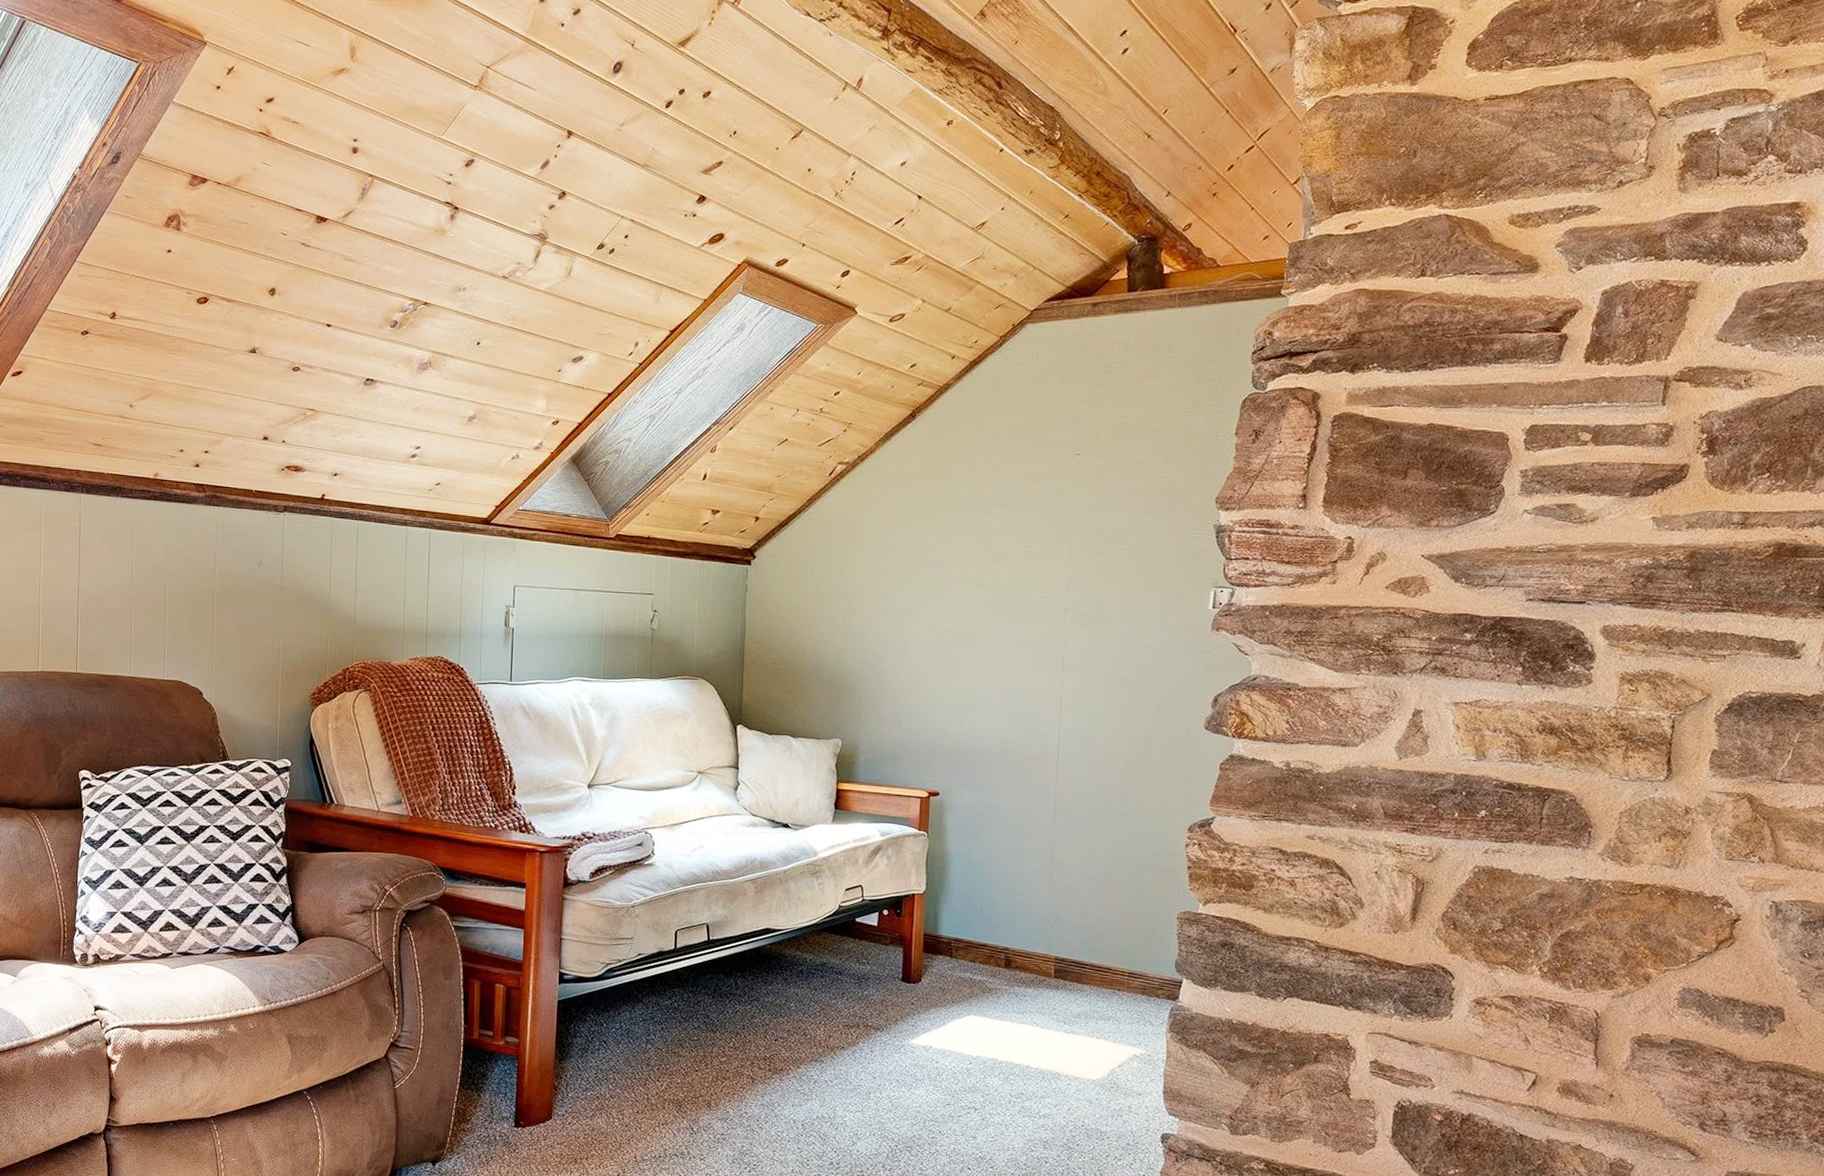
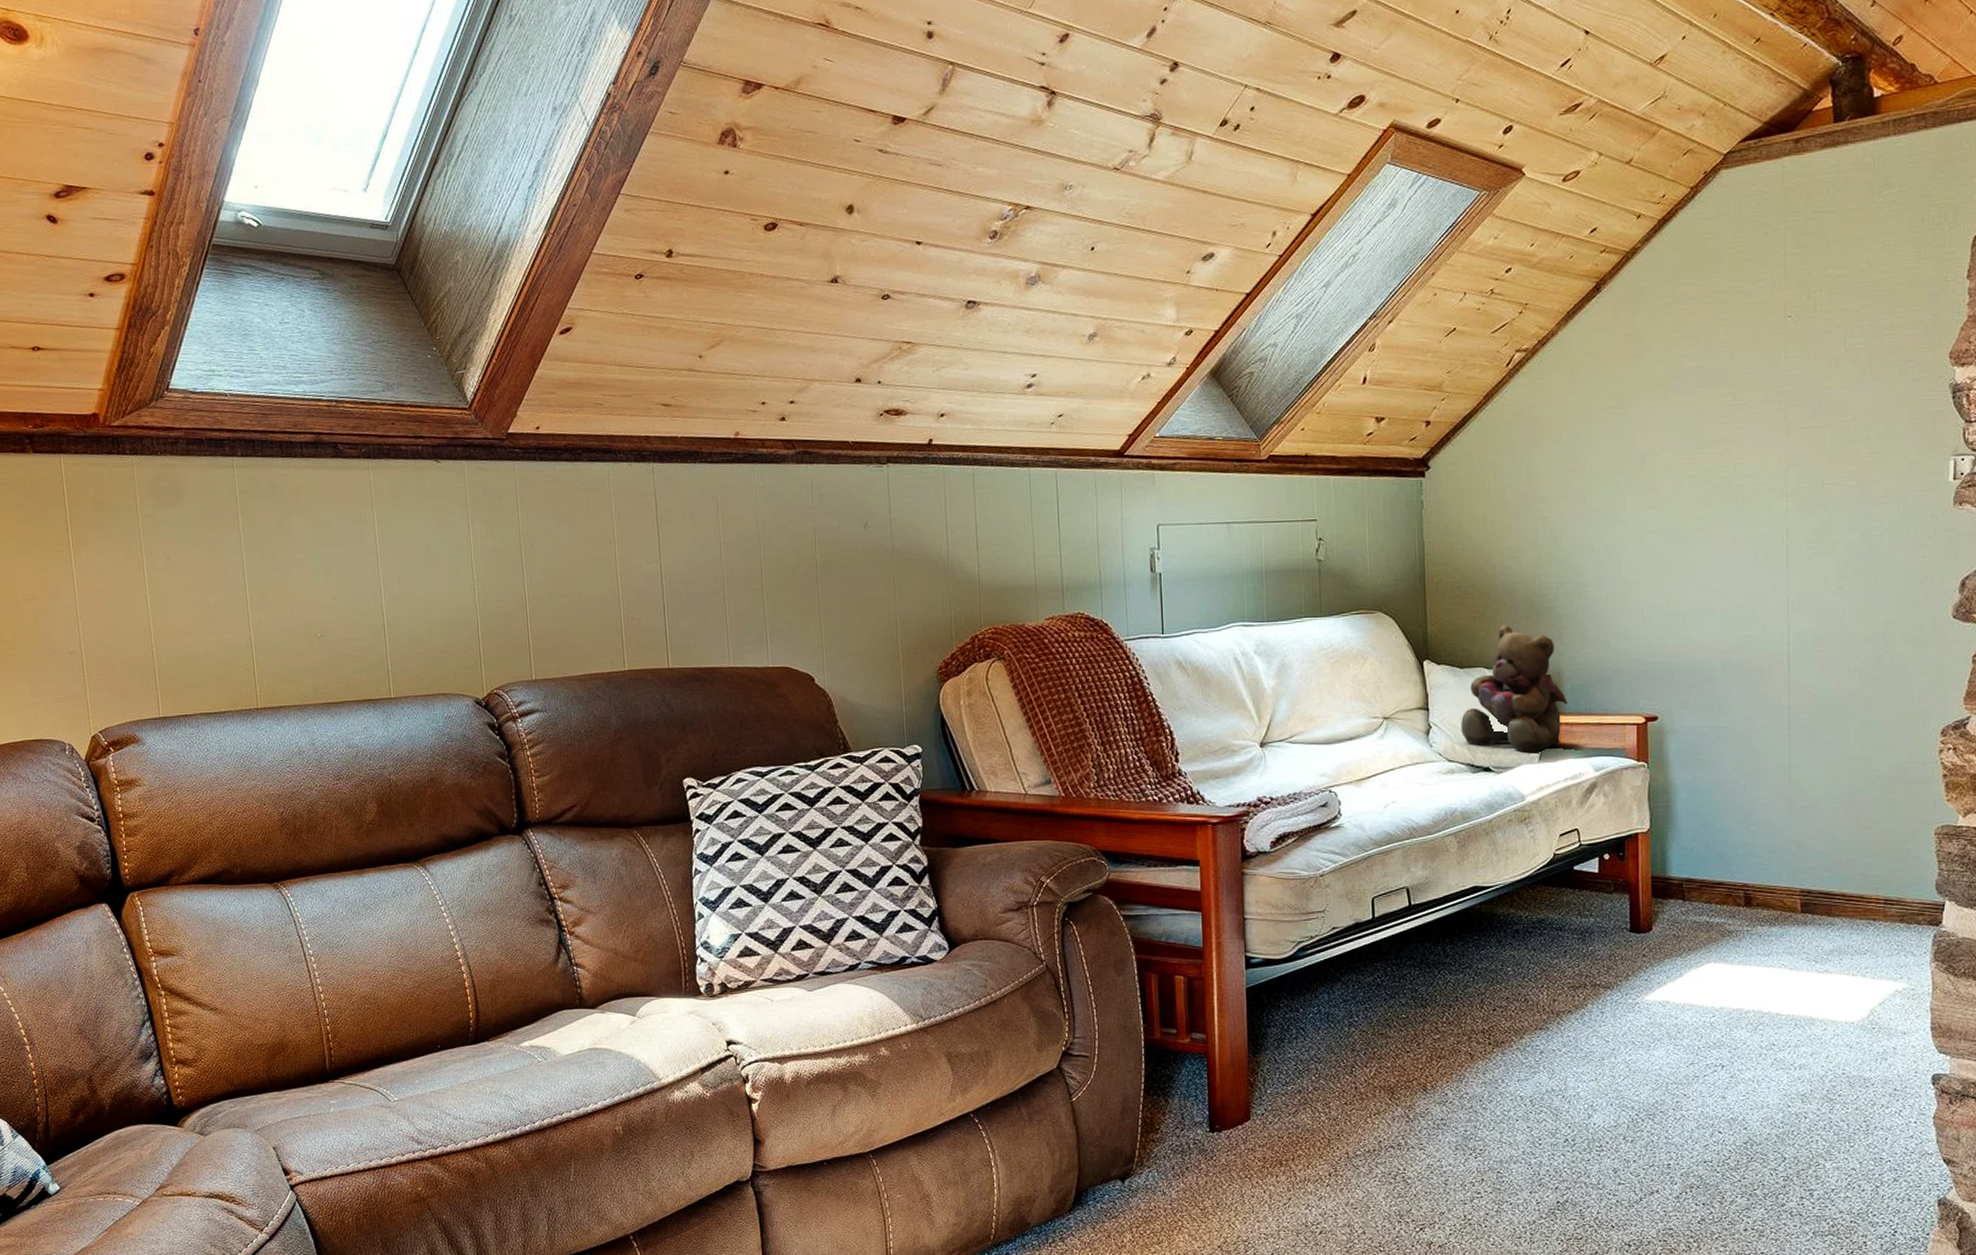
teddy bear: none [766,700,861,814] -> present [1461,625,1568,752]

